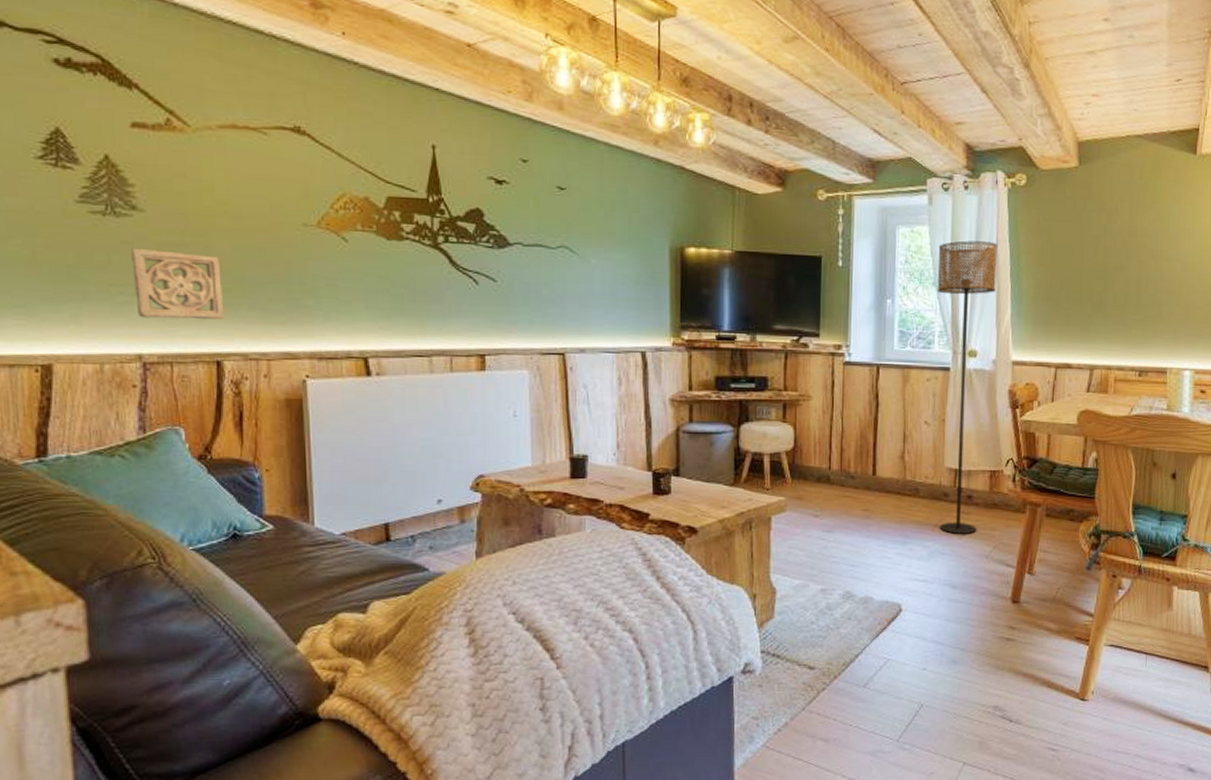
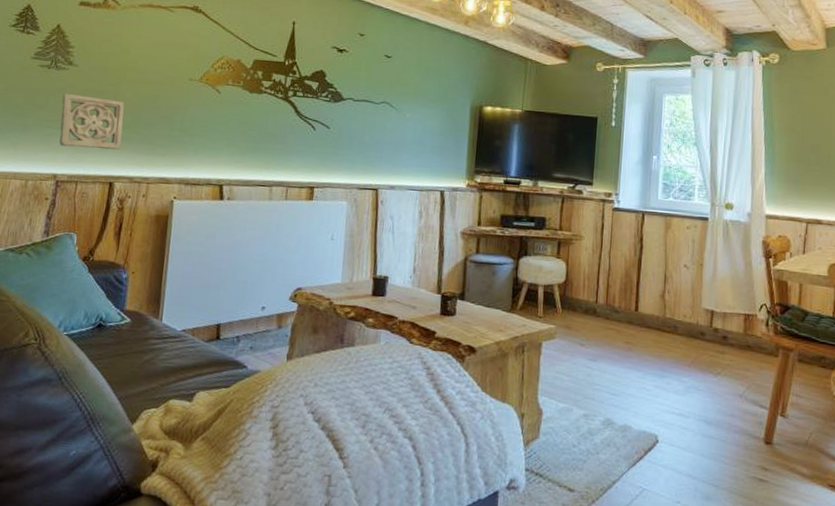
floor lamp: present [937,240,998,534] -> none [696,108,753,373]

